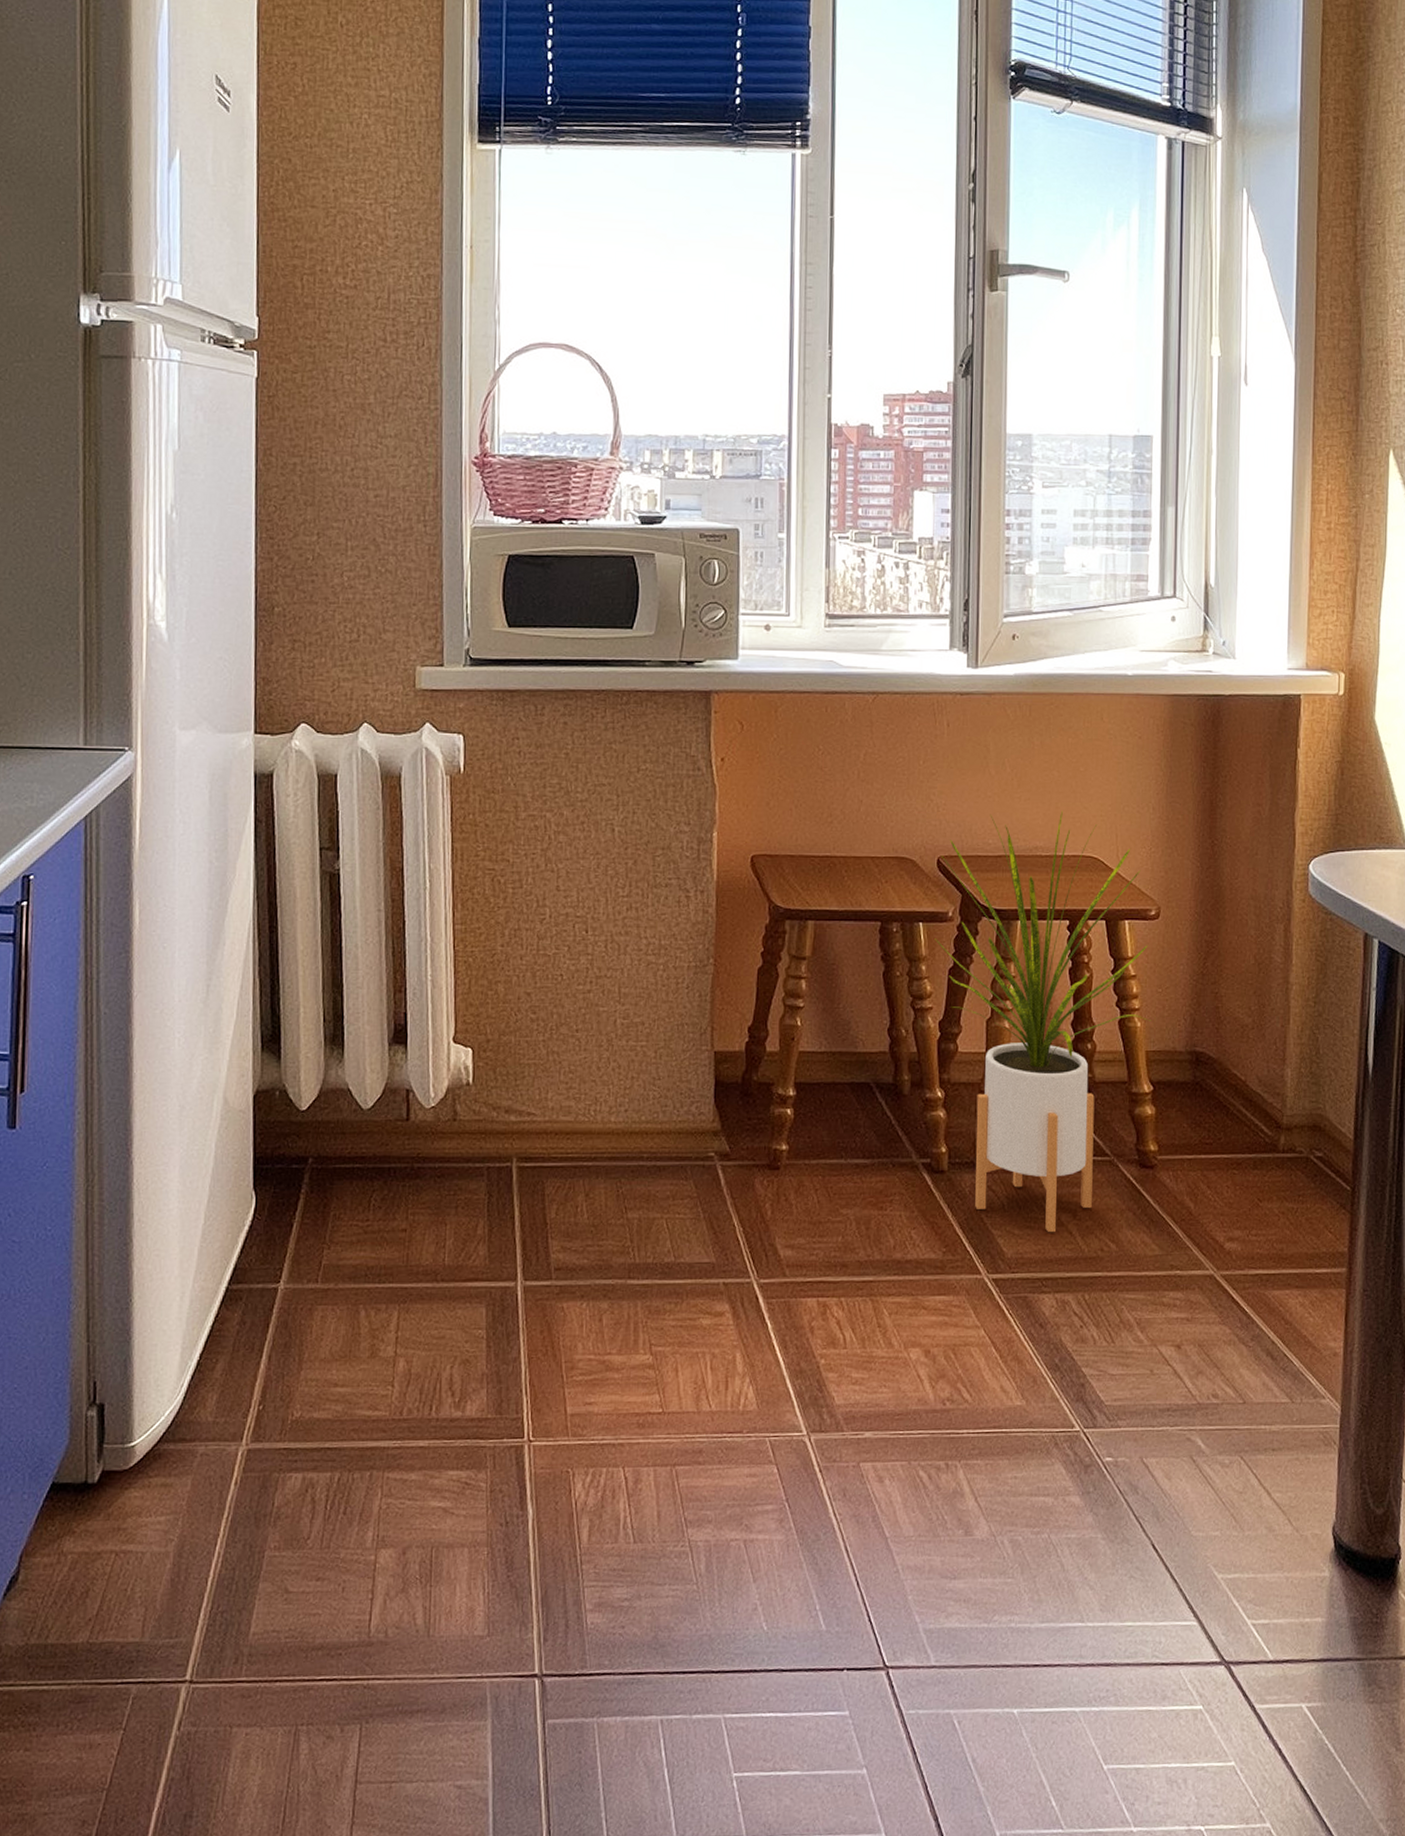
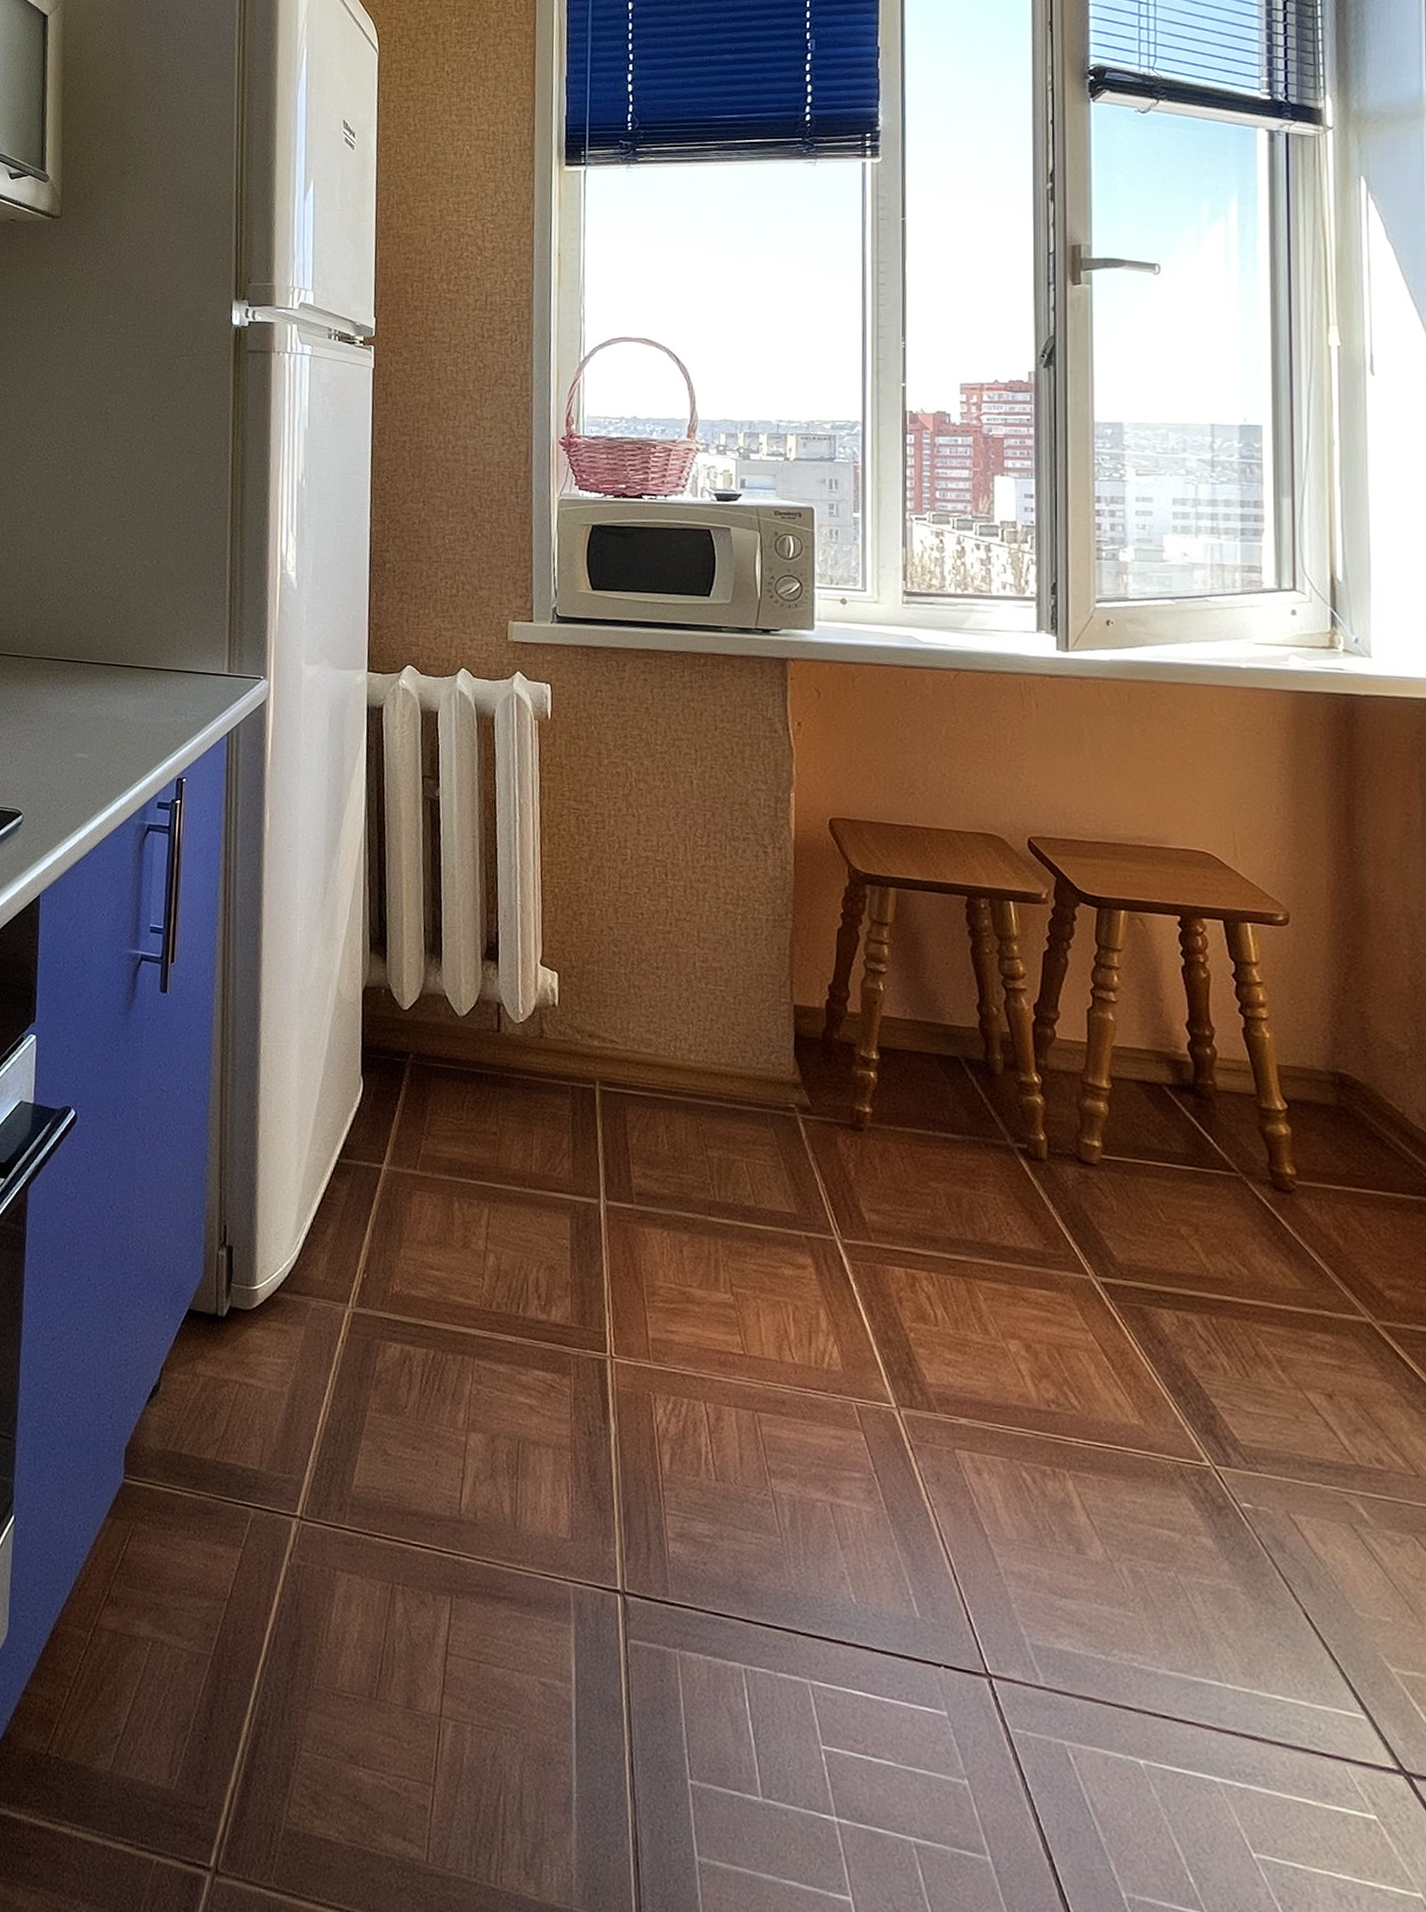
house plant: present [934,811,1152,1233] -> none [1027,799,1283,1245]

